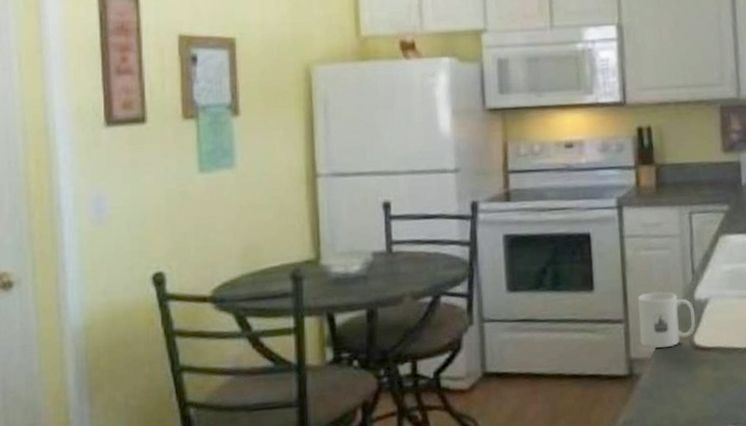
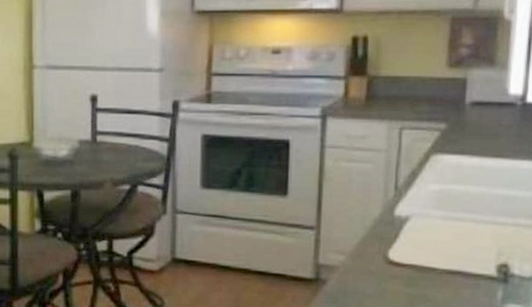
mug: present [638,291,696,348] -> none [330,203,393,258]

